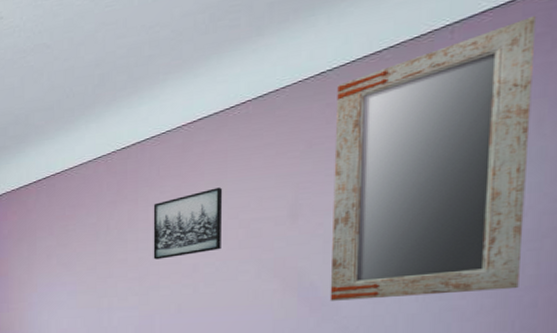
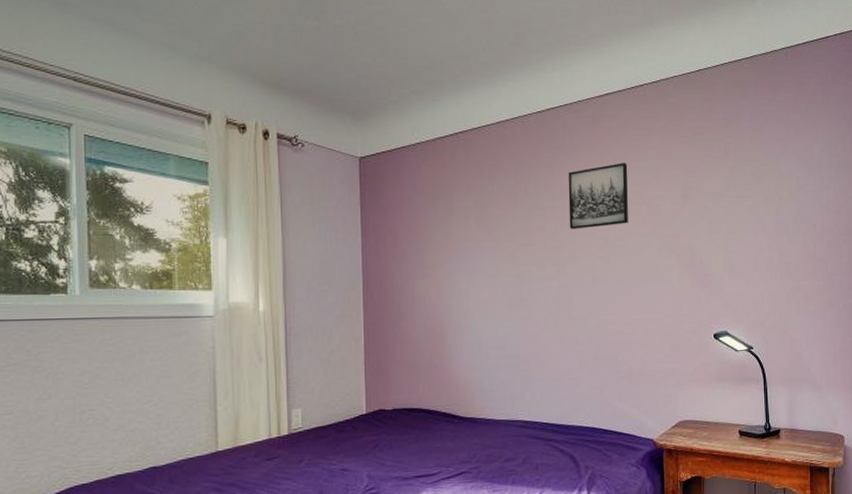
home mirror: present [330,15,537,301] -> none [712,53,840,278]

